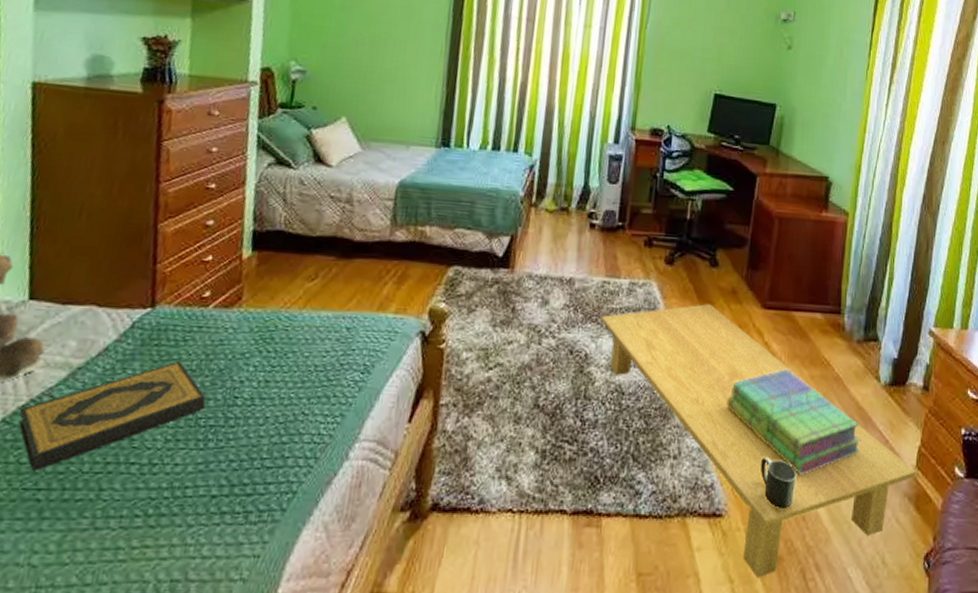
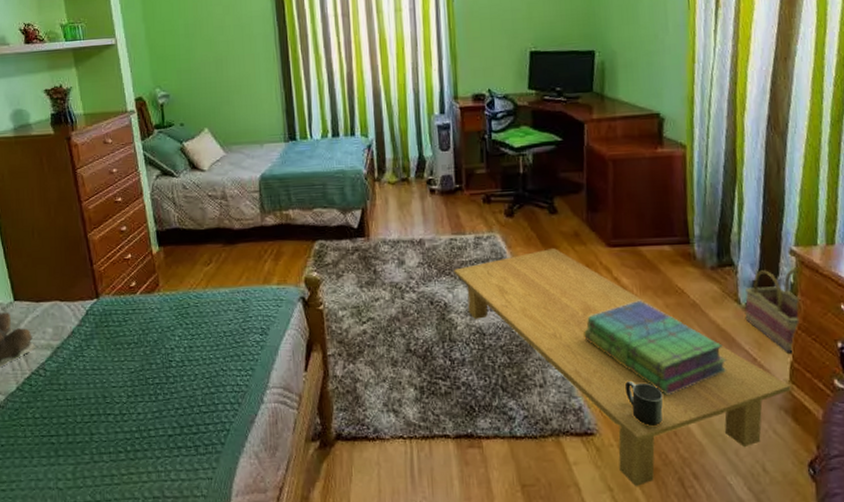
hardback book: present [18,360,206,472] -> none [26,336,149,424]
basket: none [882,348,934,436] -> present [745,269,801,352]

